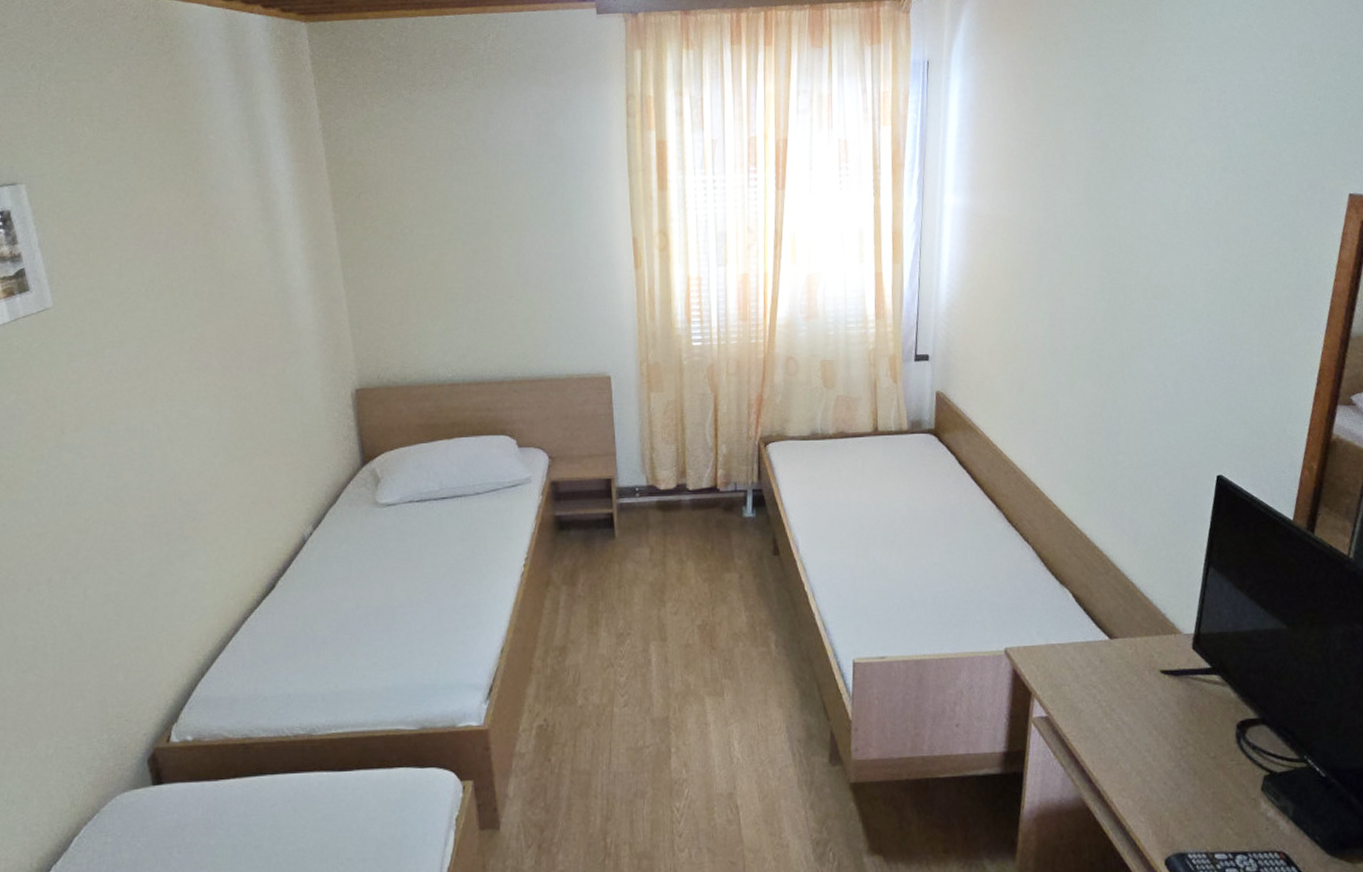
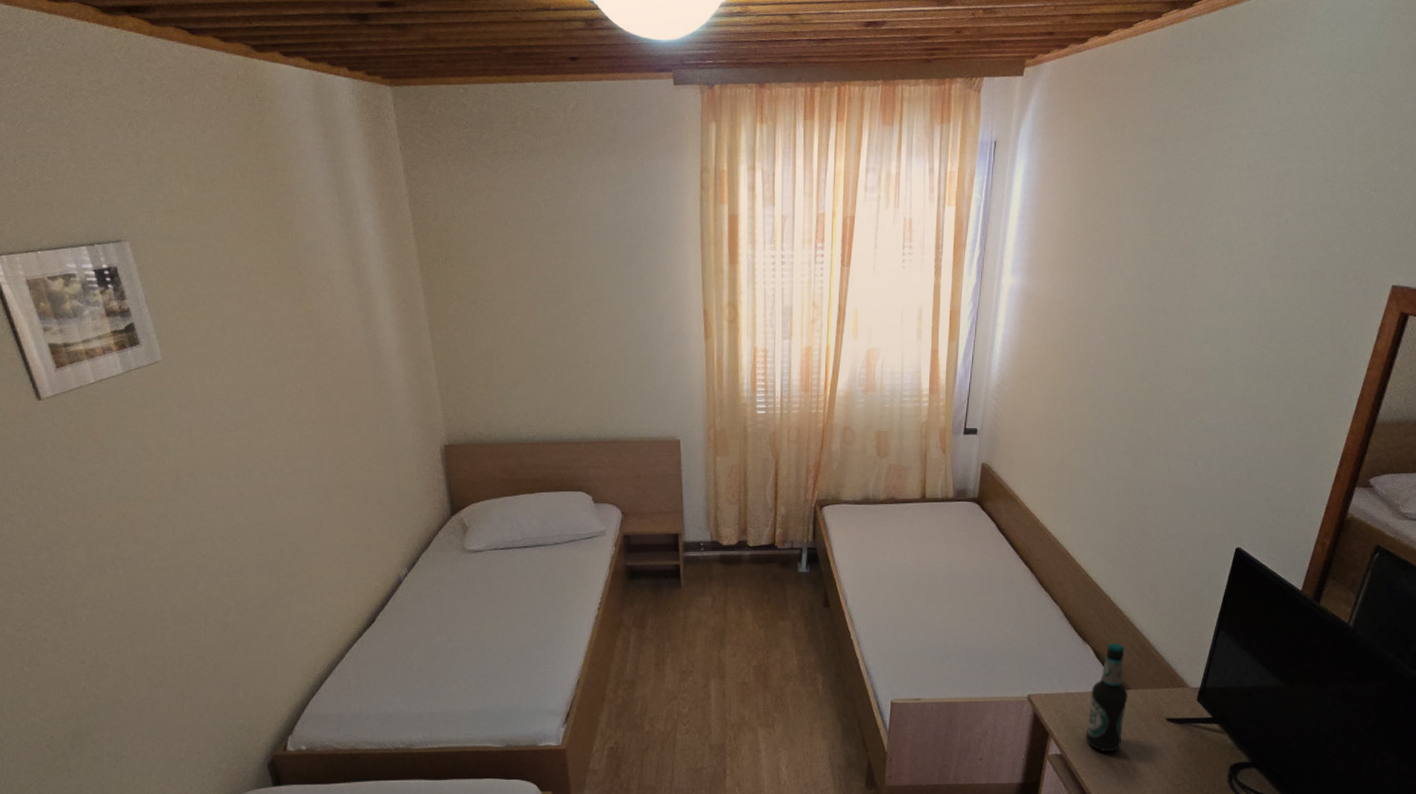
bottle: none [1072,585,1116,712] -> present [1085,642,1128,752]

